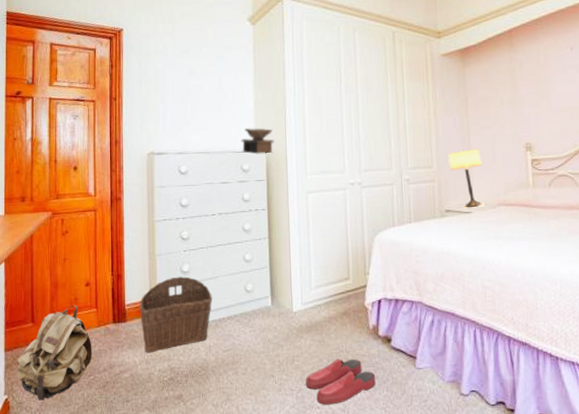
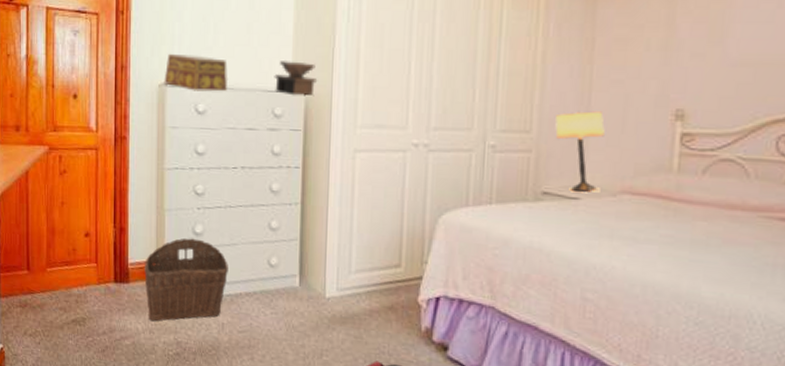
backpack: present [16,304,92,401] -> none [11,256,91,356]
decorative box: none [152,128,205,157] -> present [164,53,229,92]

